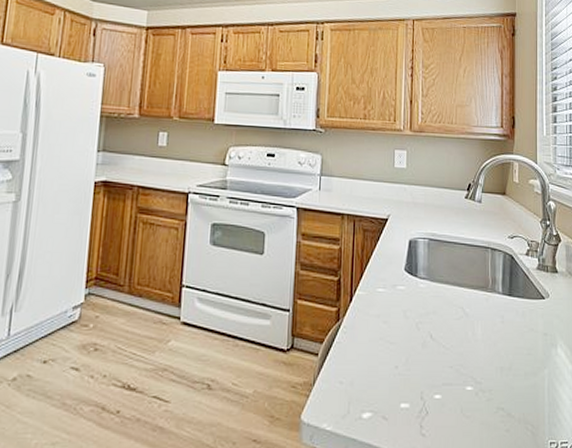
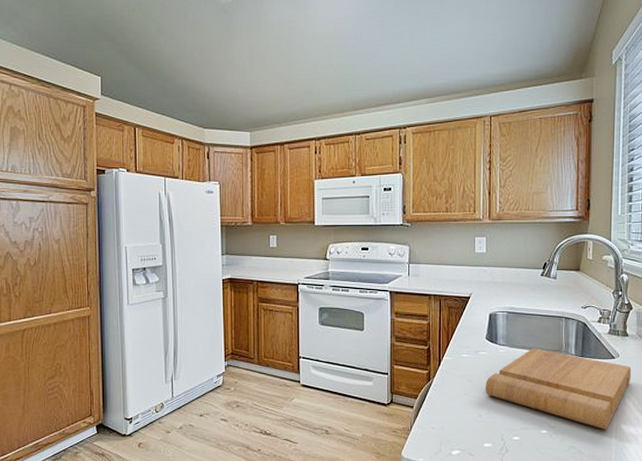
cutting board: none [403,283,563,387] -> present [486,348,632,430]

